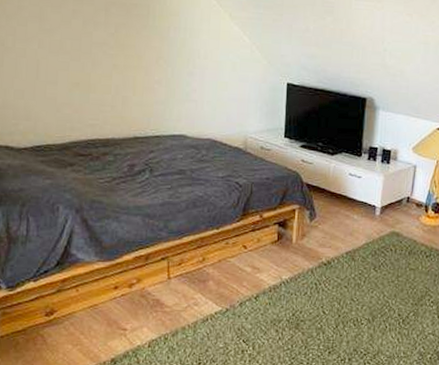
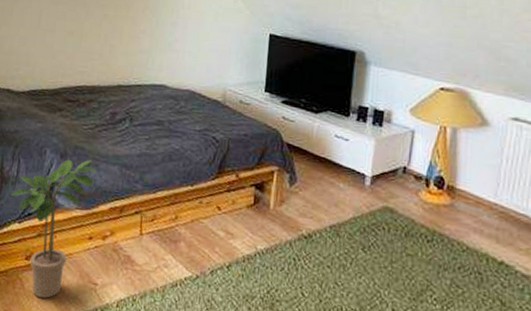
potted plant: none [21,213,119,351] -> present [10,159,98,299]

